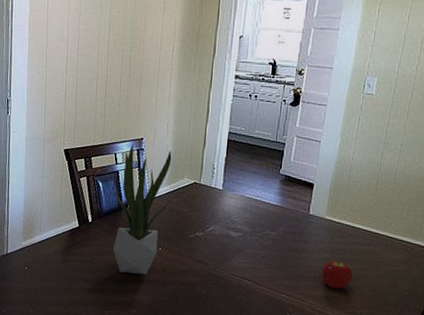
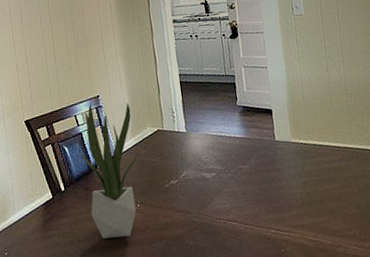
fruit: present [321,260,353,289] -> none [302,183,335,213]

